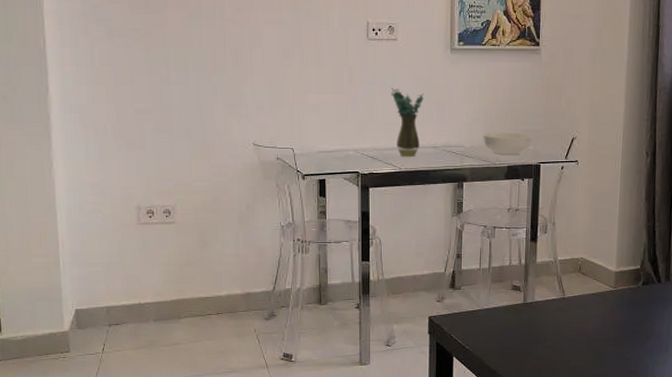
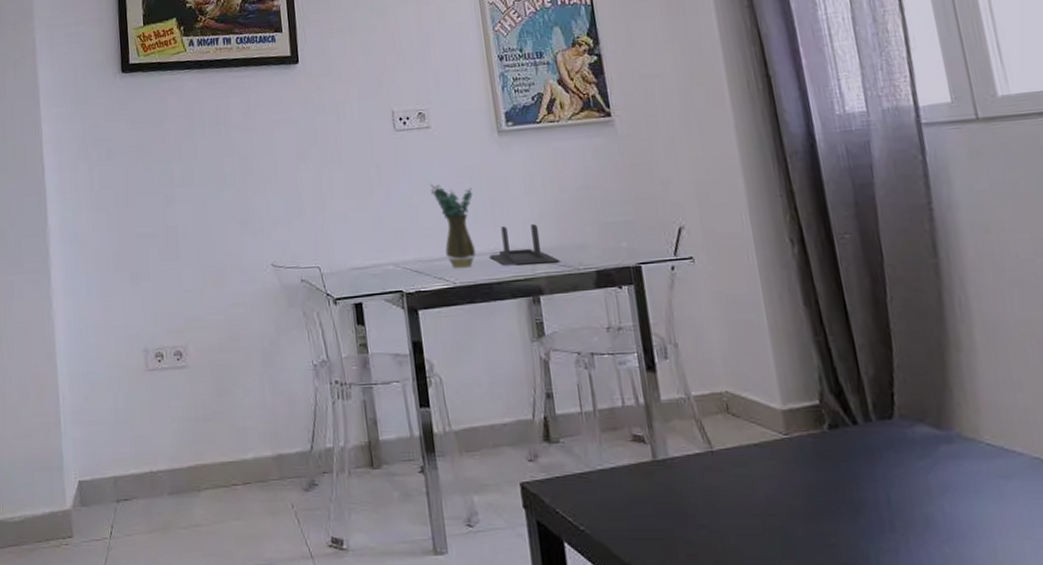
napkin holder: none [430,127,483,158] -> present [489,224,560,266]
bowl: present [482,133,533,156] -> none [555,227,624,257]

